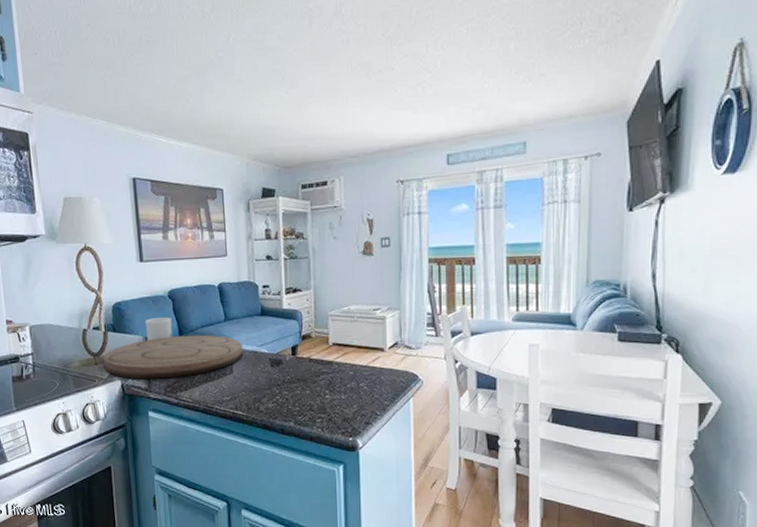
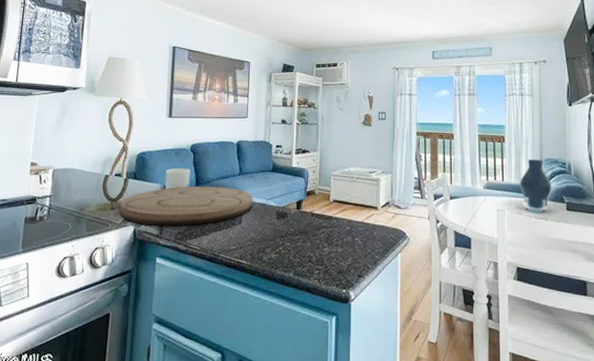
vase: none [559,282,601,347] -> present [520,159,552,214]

